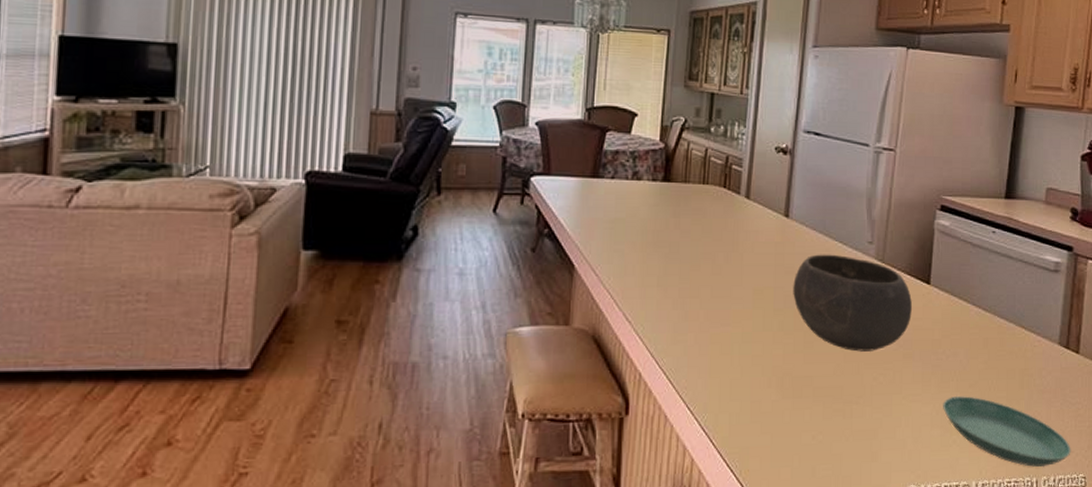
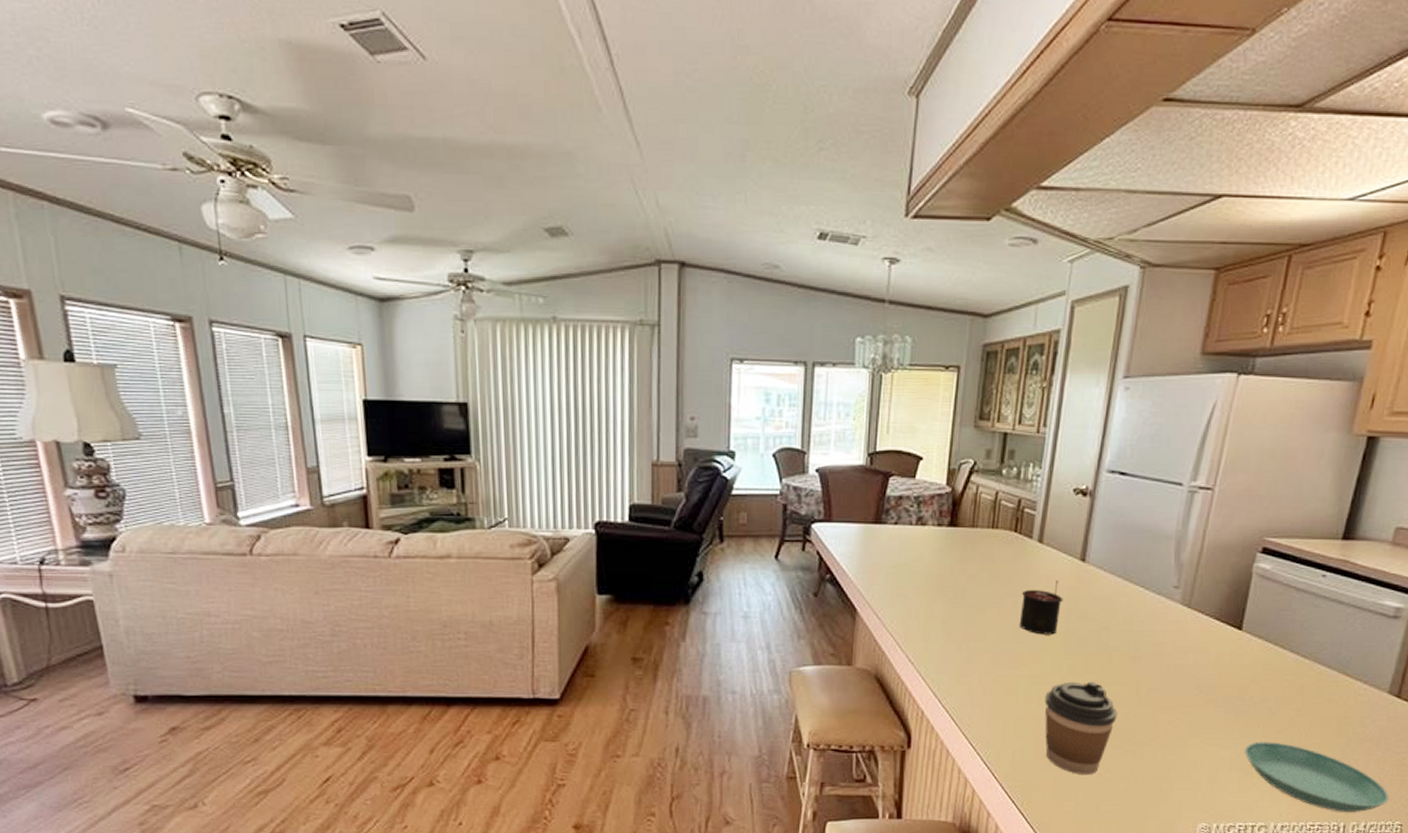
candle: none [731,236,771,291] -> present [1019,580,1063,635]
coffee cup: none [758,338,826,437] -> present [1045,681,1117,774]
bowl: present [793,254,912,352] -> none [1085,599,1219,696]

